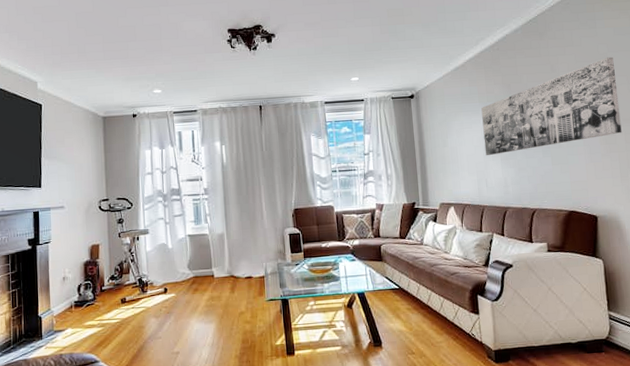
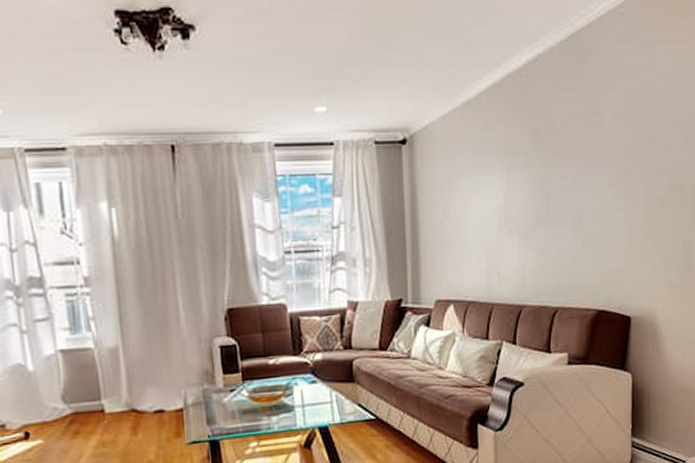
wall art: present [481,56,622,156] -> none [498,97,672,234]

